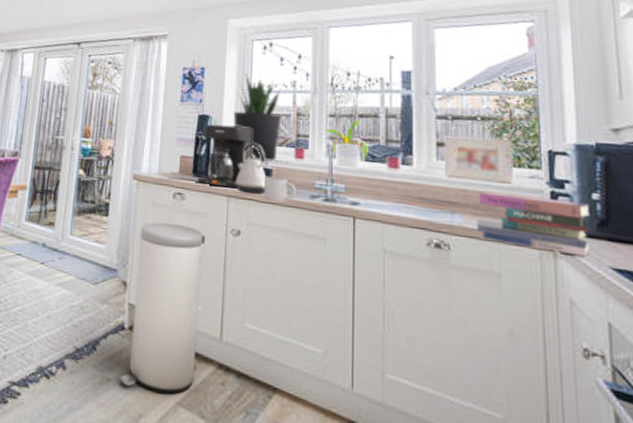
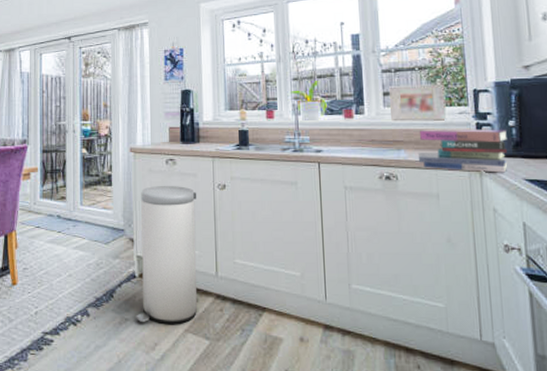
coffee maker: present [197,124,252,190] -> none [185,96,230,151]
planter: present [233,74,282,162] -> none [211,51,253,124]
kettle: present [235,143,267,196] -> none [218,109,244,154]
mug: present [264,176,296,203] -> none [242,136,269,157]

